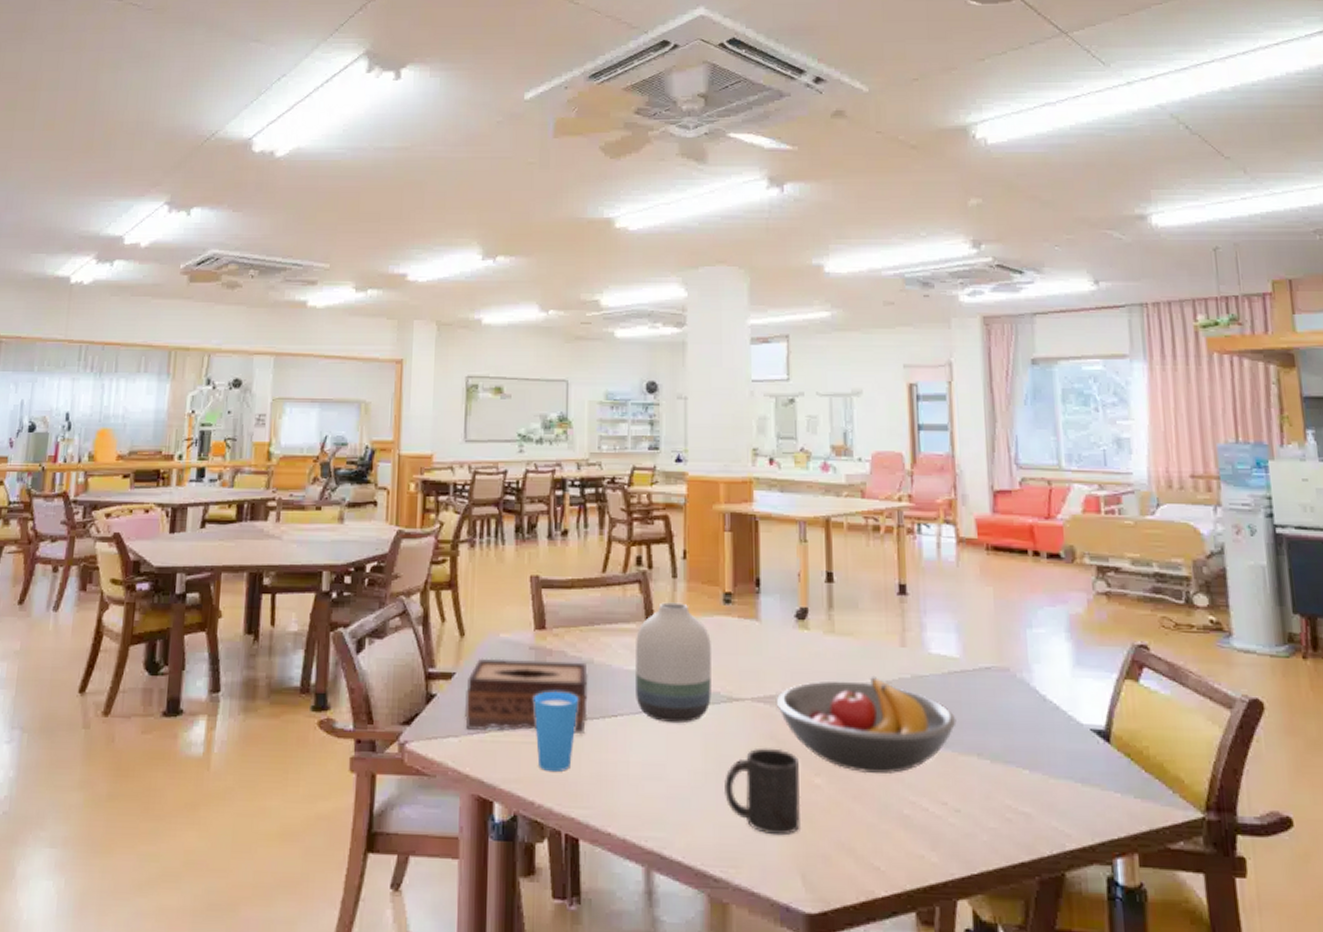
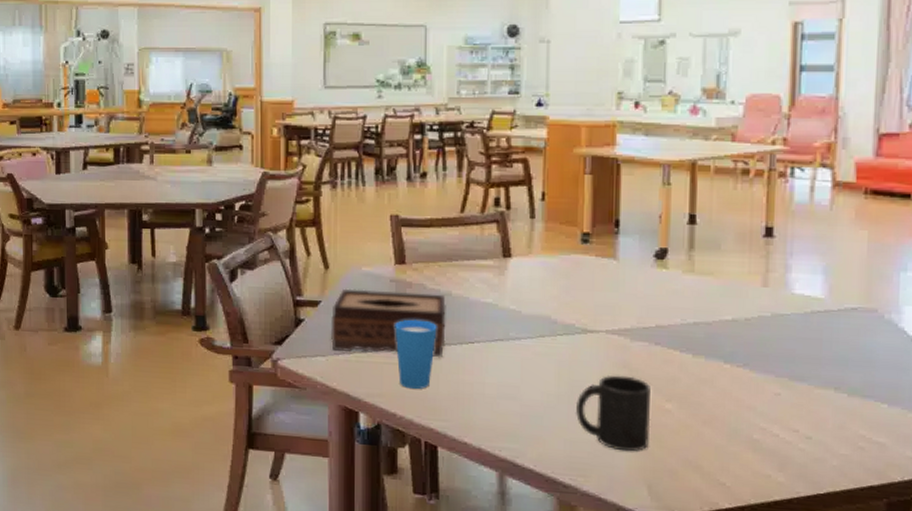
vase: present [634,602,711,724] -> none [491,241,567,351]
fruit bowl: present [776,675,957,774] -> none [630,313,815,402]

